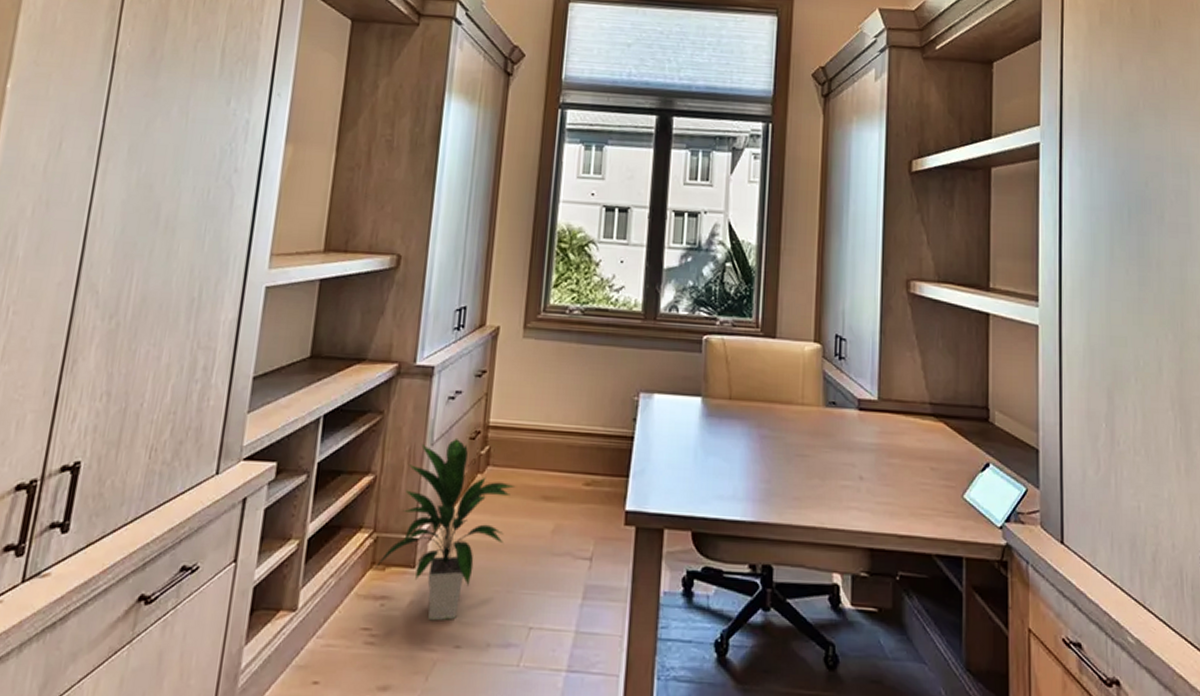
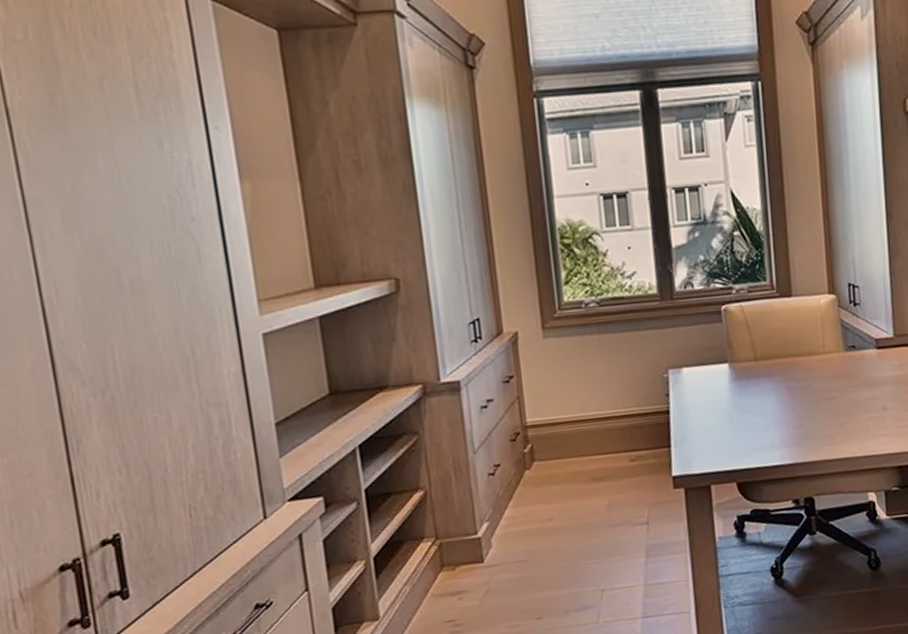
indoor plant: present [375,439,516,621] -> none [445,443,564,603]

